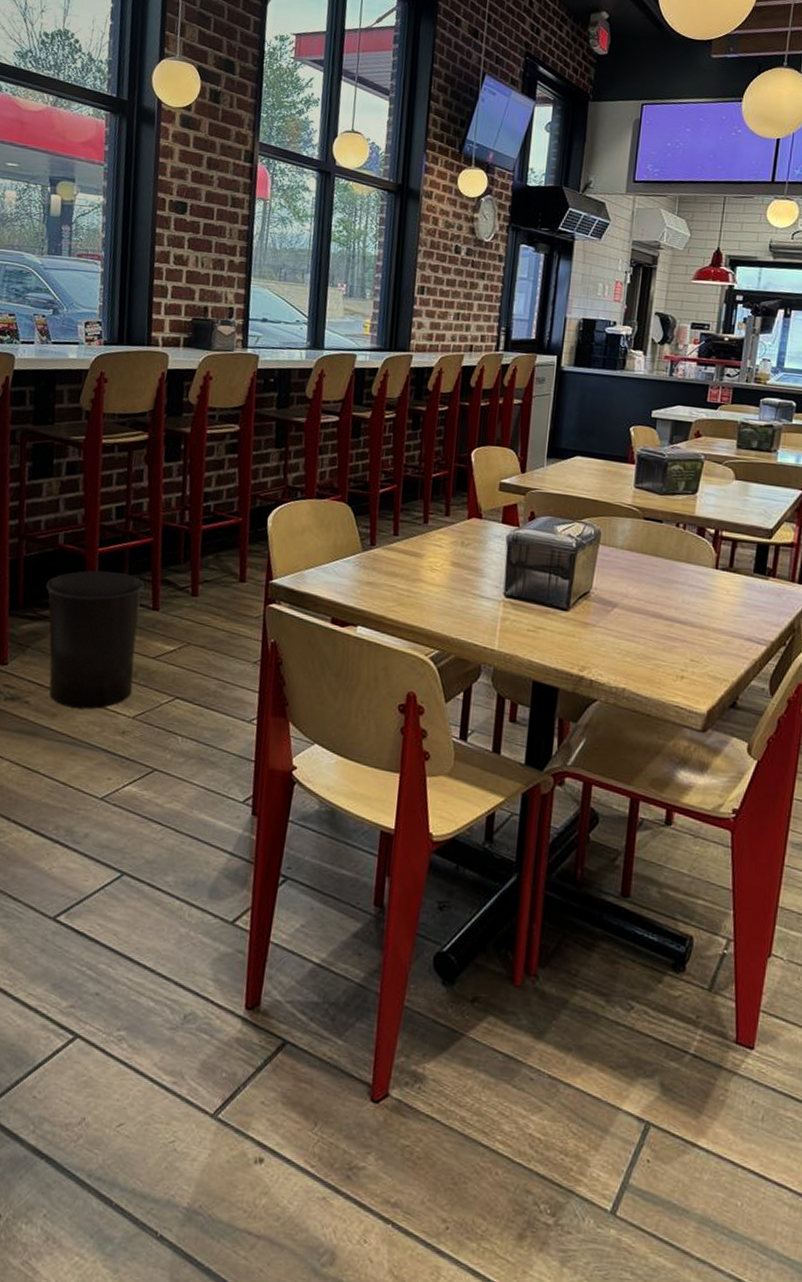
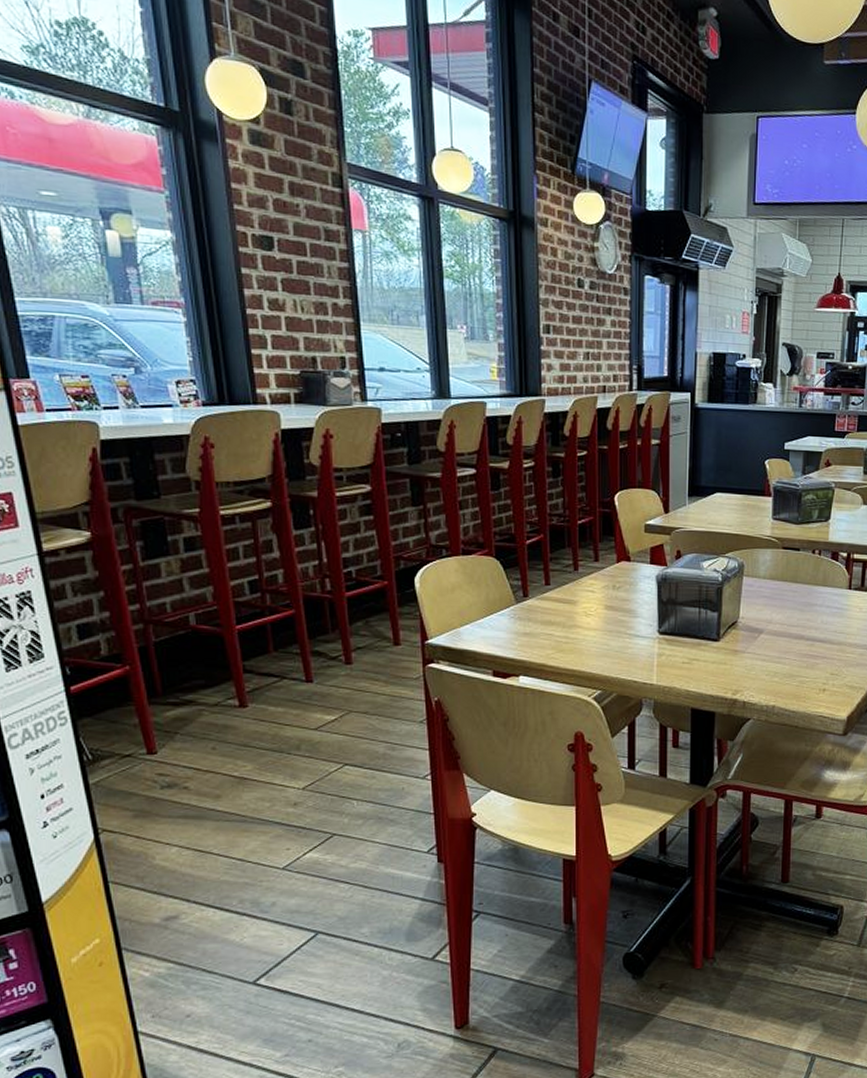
waste bin: present [45,570,144,709] -> none [184,649,298,787]

